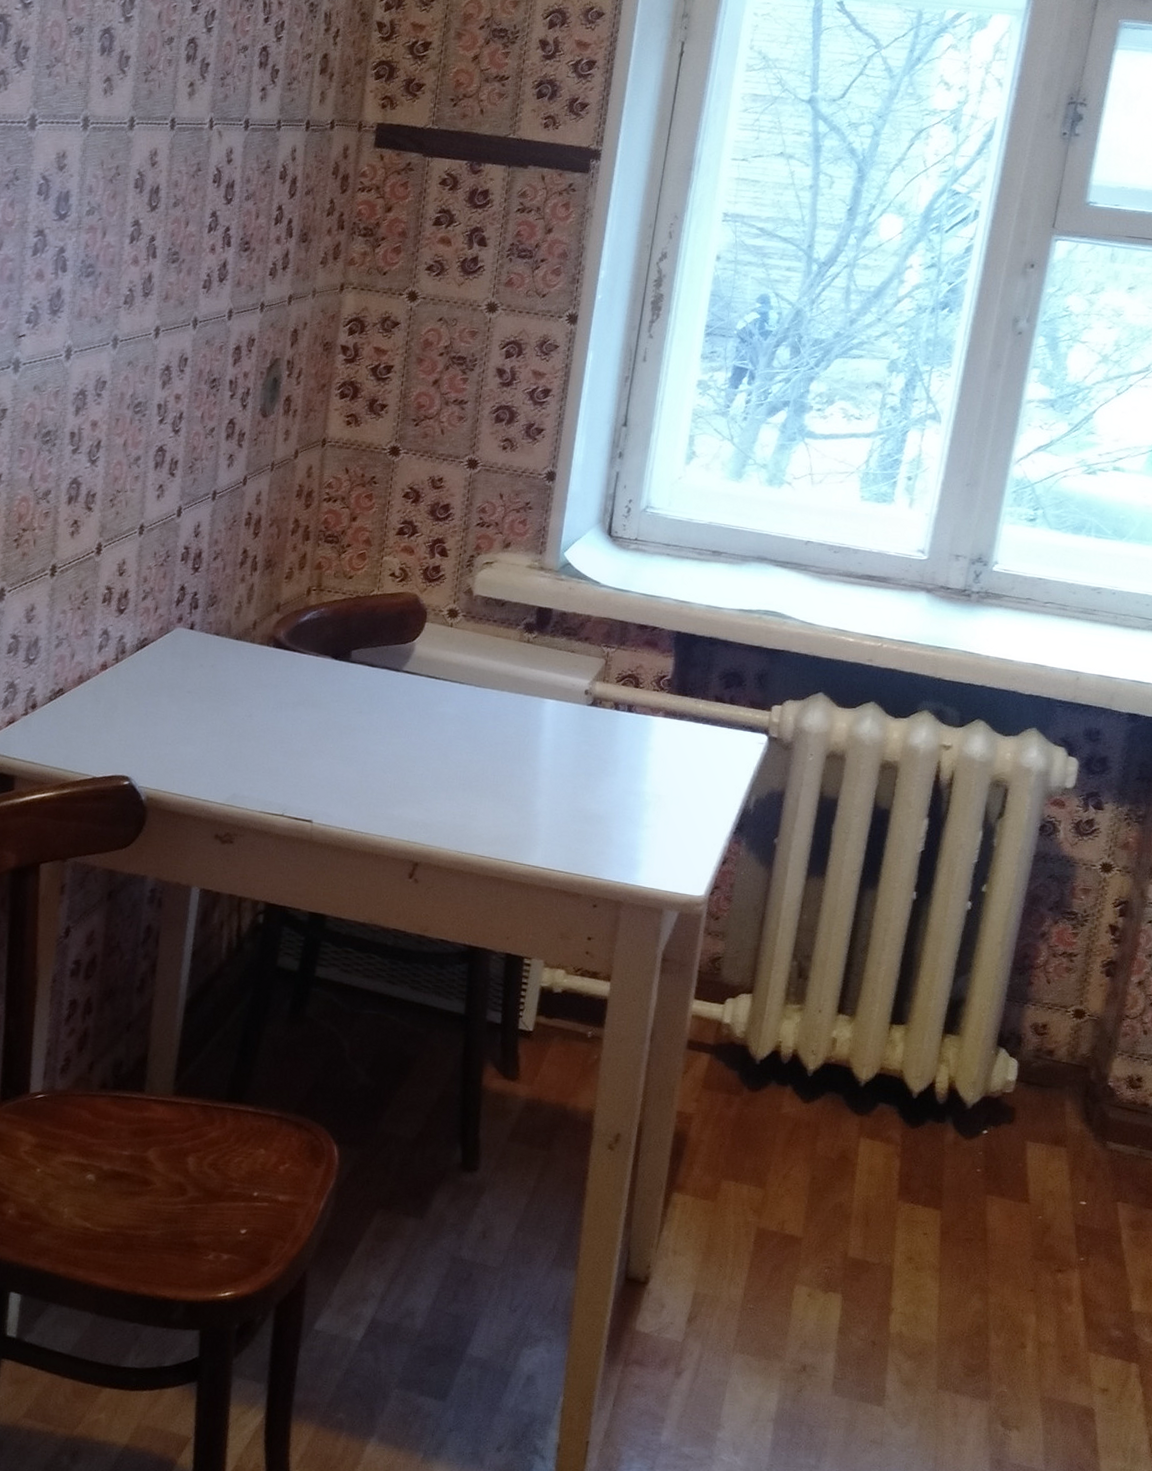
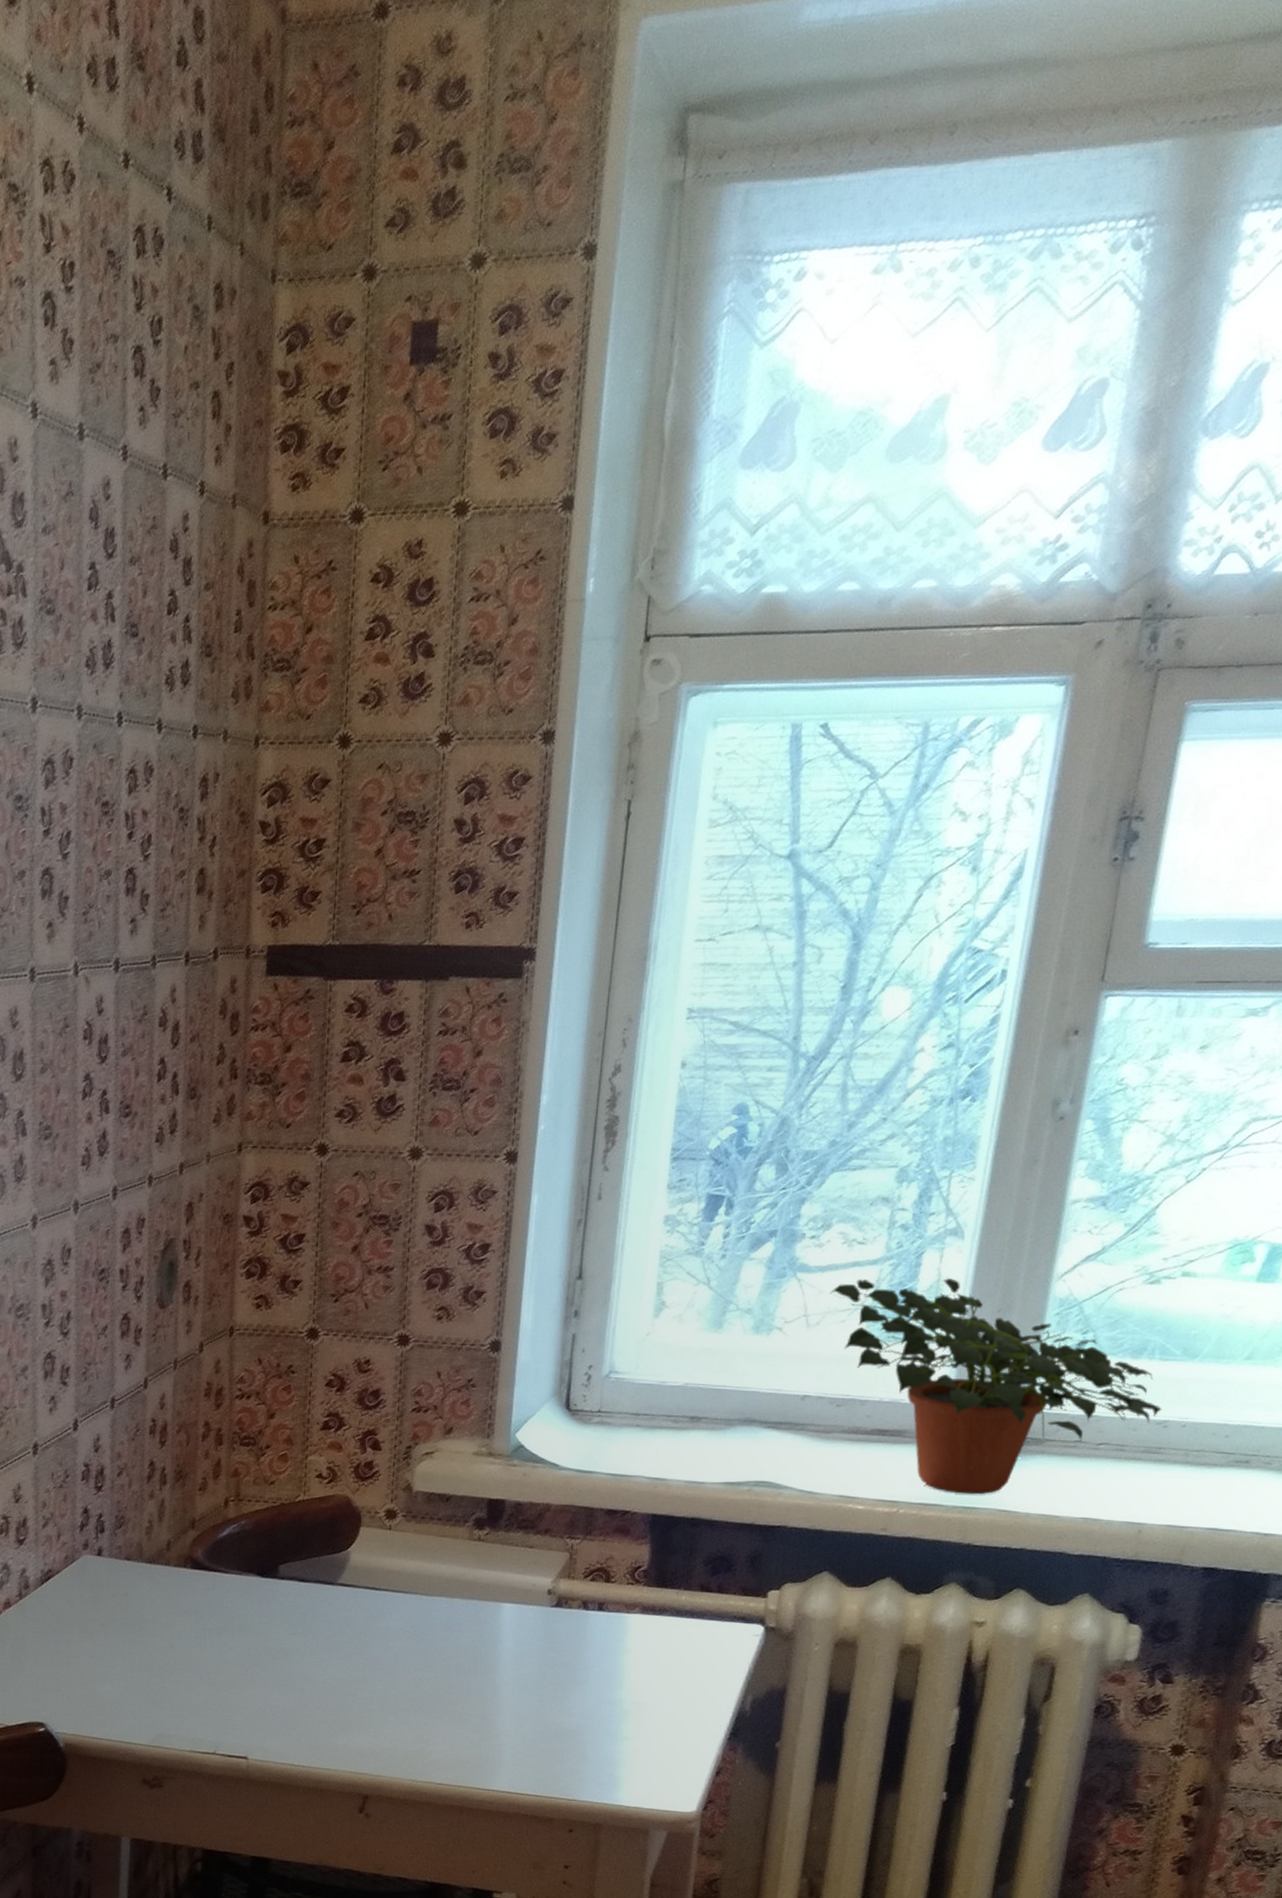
potted plant: none [831,448,1096,637] -> present [830,1278,1162,1495]

